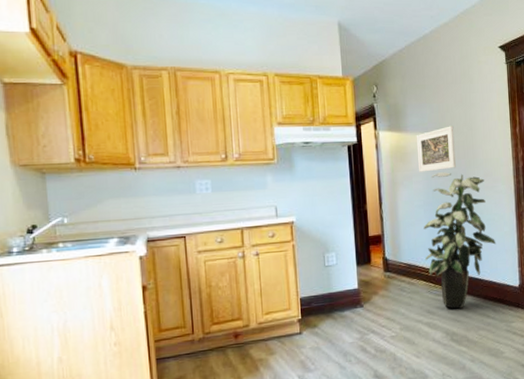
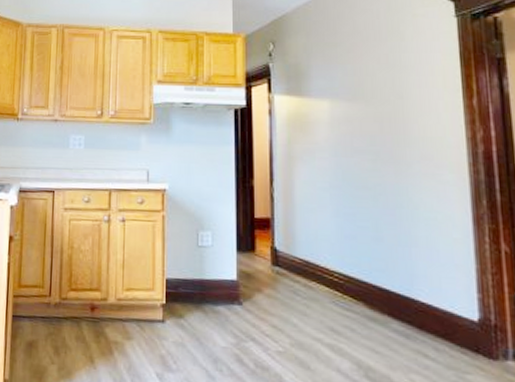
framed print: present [416,126,456,172] -> none [322,92,378,147]
indoor plant: present [423,172,496,309] -> none [328,149,440,335]

